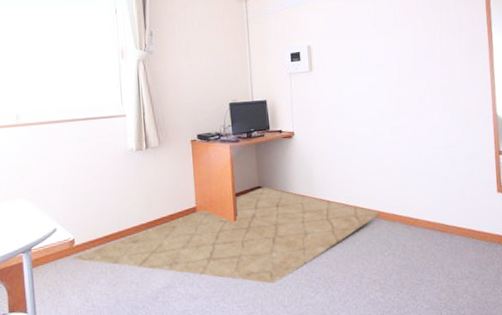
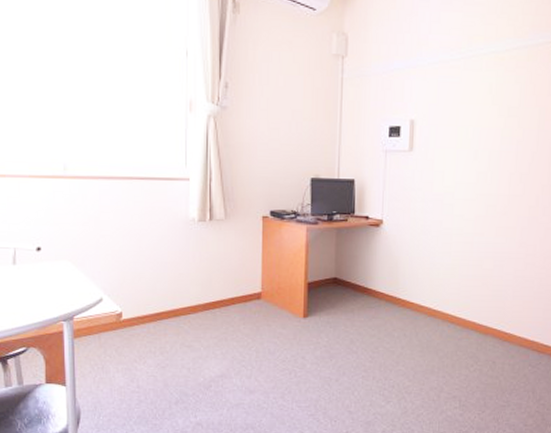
rug: present [71,186,381,284] -> none [117,279,472,386]

